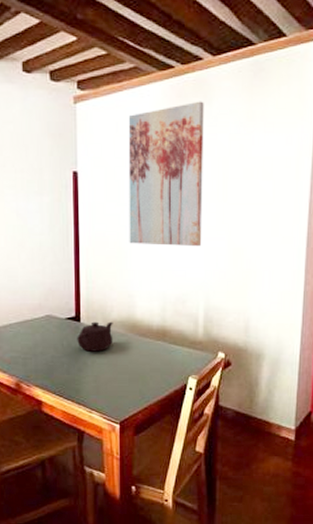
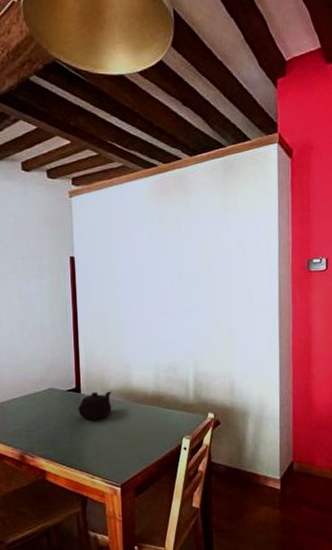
wall art: present [128,101,204,247] -> none [118,194,189,320]

